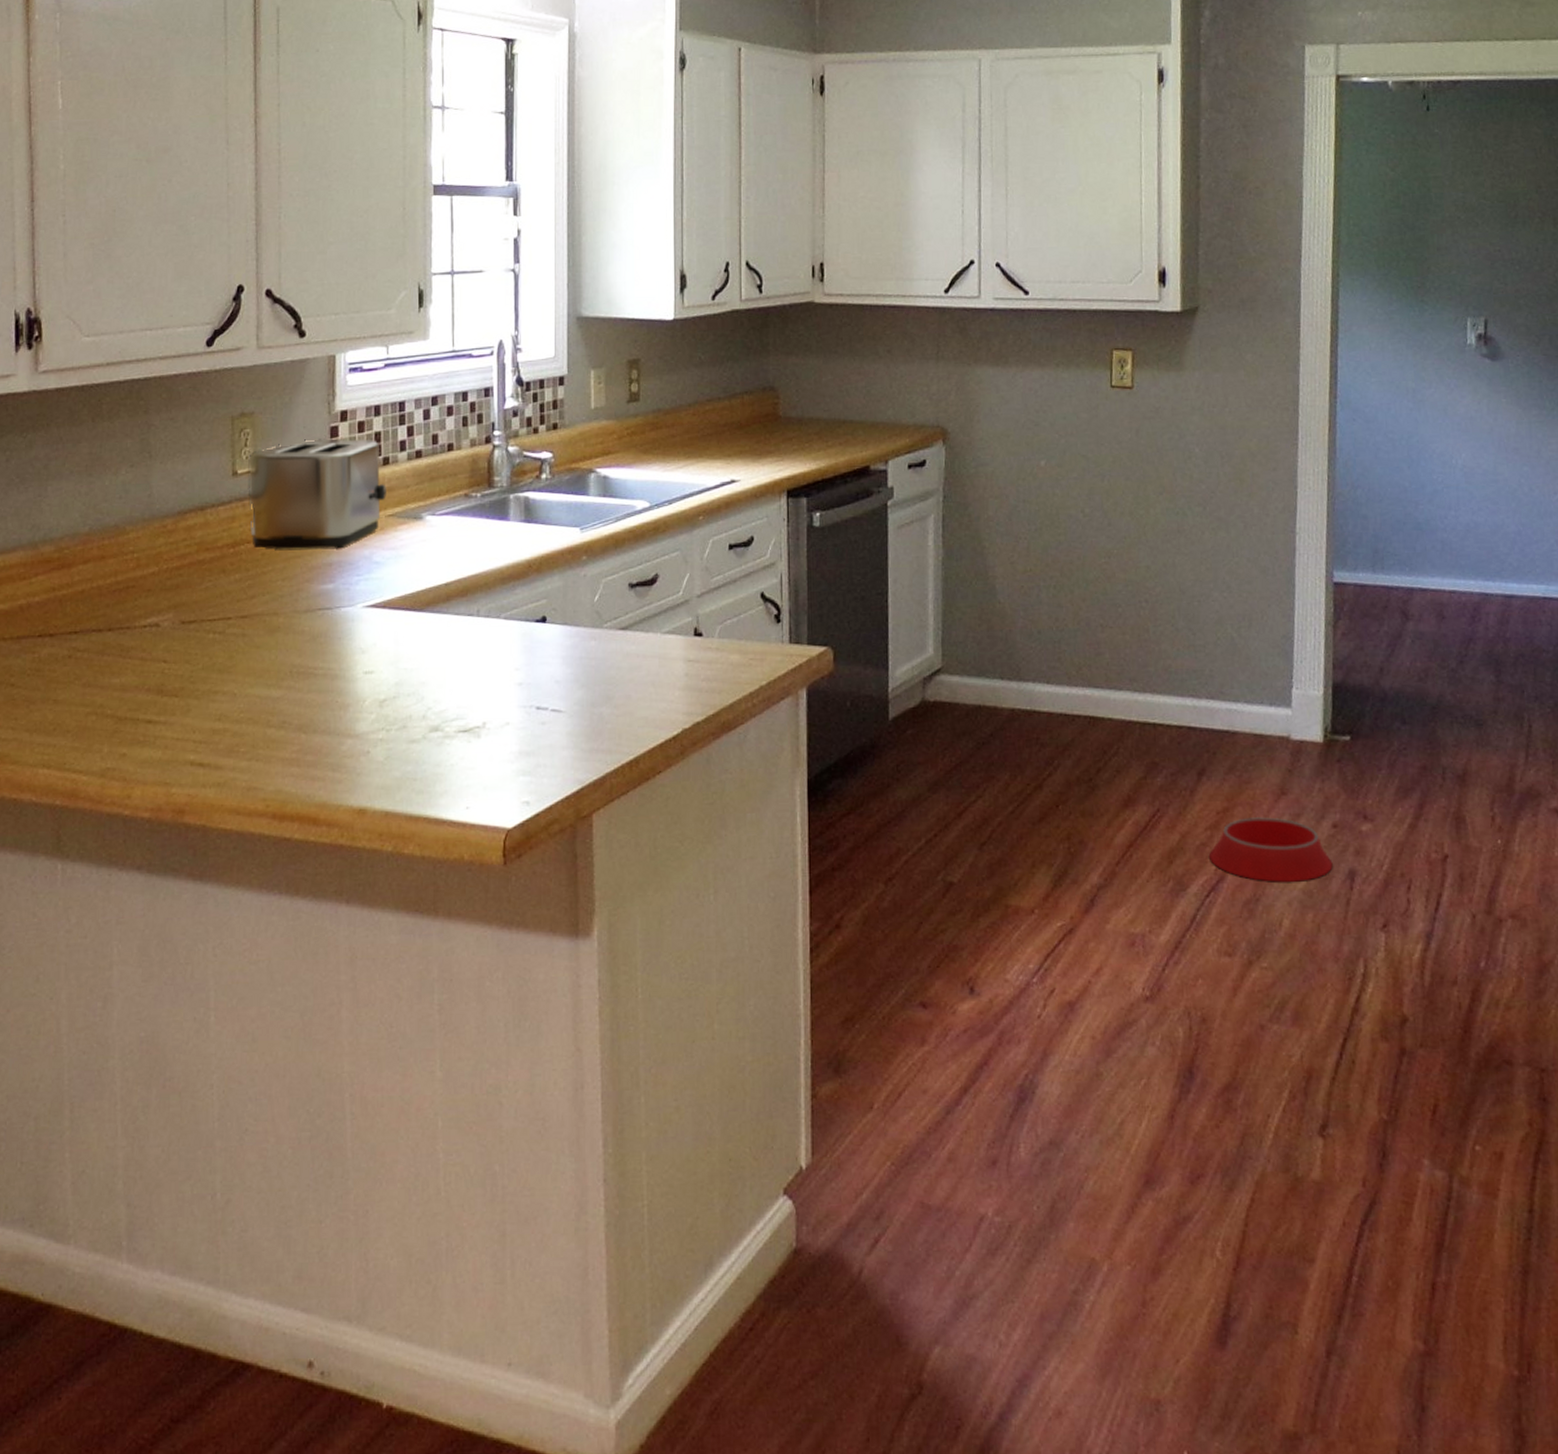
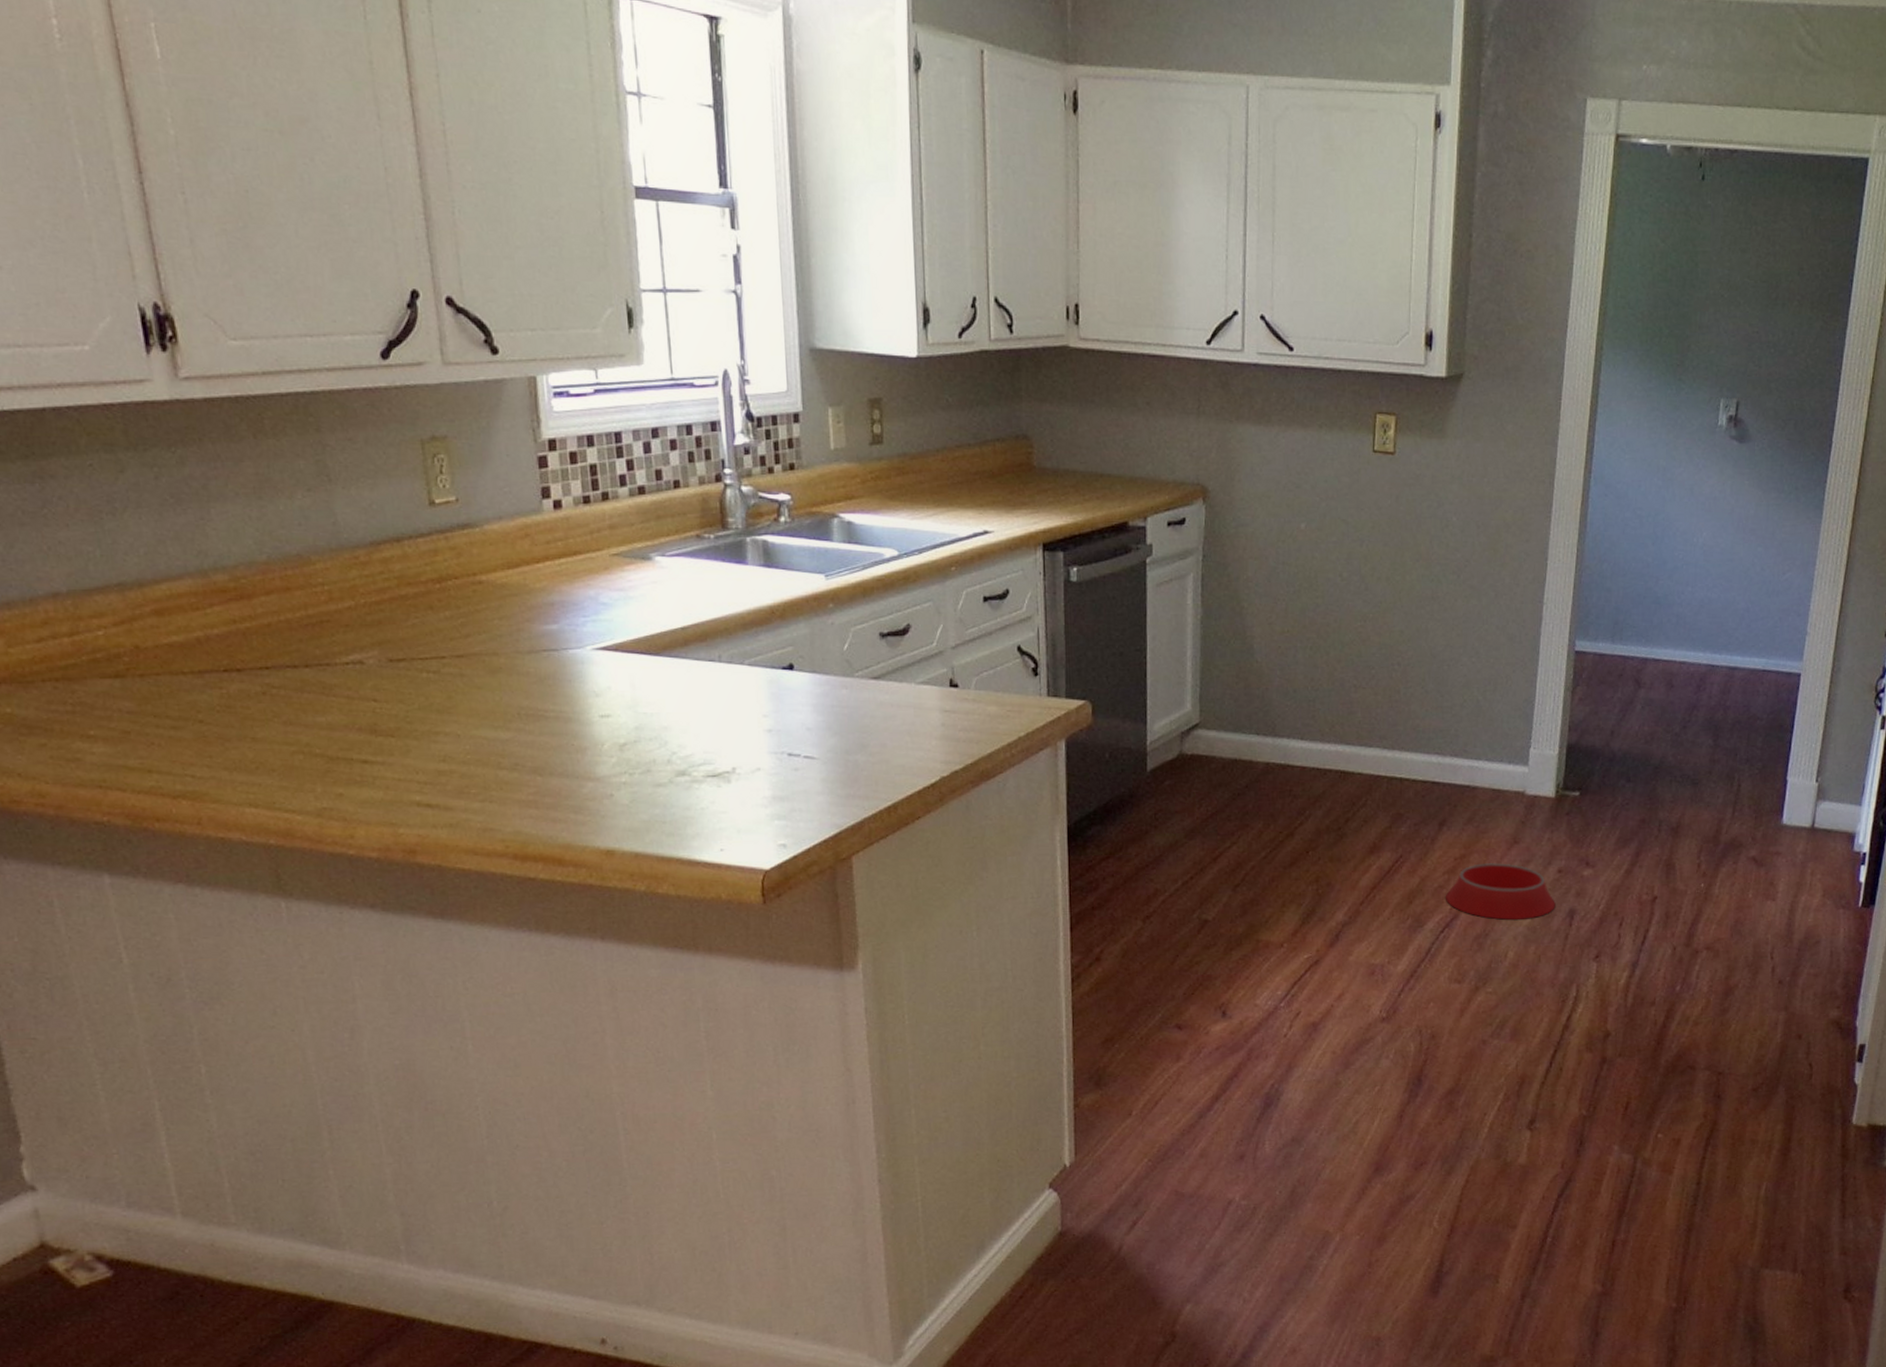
toaster: present [249,438,386,549] -> none [447,469,609,587]

